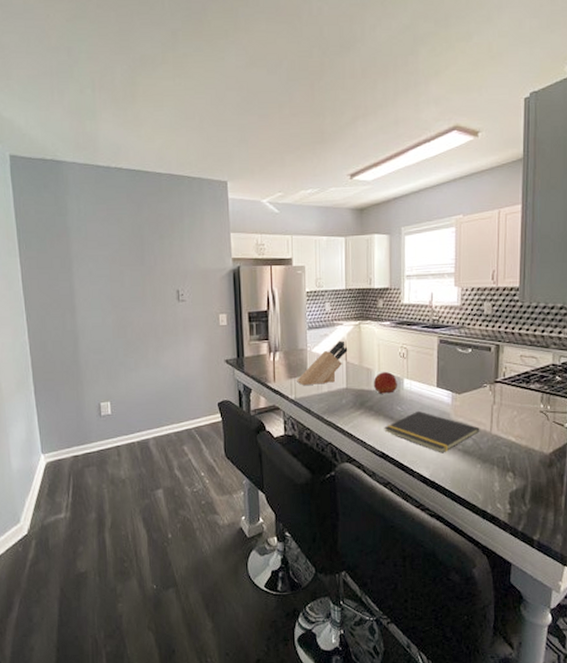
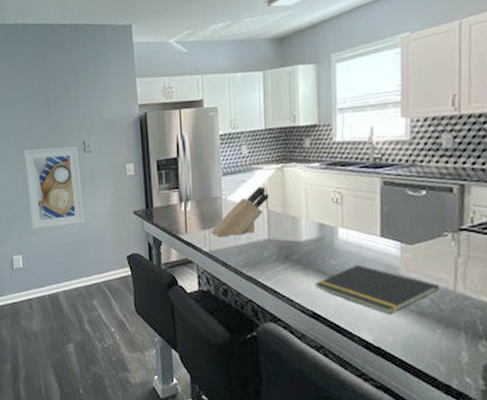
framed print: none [114,294,176,376] -> present [23,146,84,230]
fruit: present [373,371,397,394] -> none [300,219,330,245]

